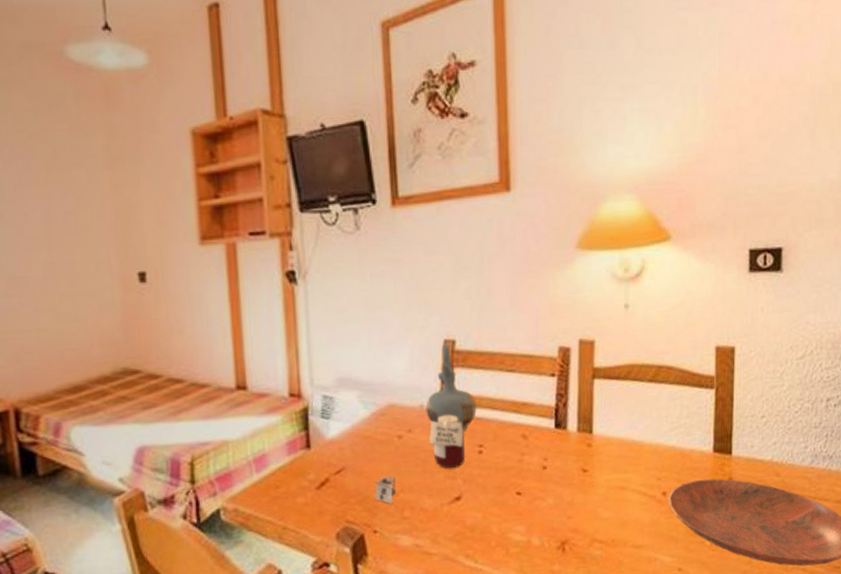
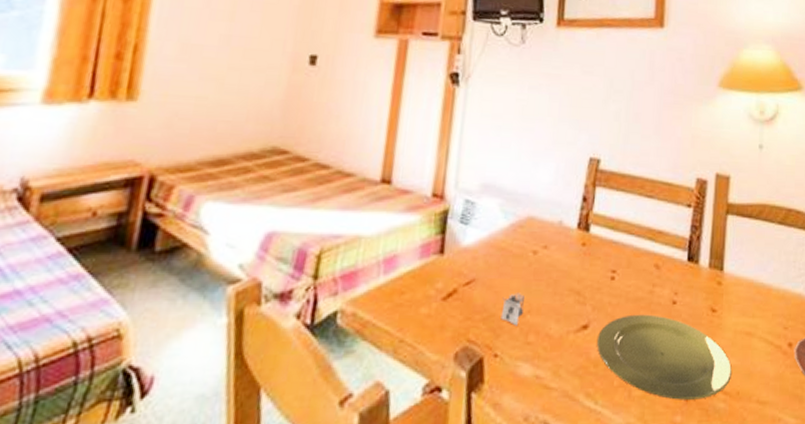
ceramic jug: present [425,344,477,431] -> none [564,162,614,254]
jar: present [429,414,466,469] -> none [564,234,599,293]
plate: none [472,480,606,552] -> present [597,314,732,400]

